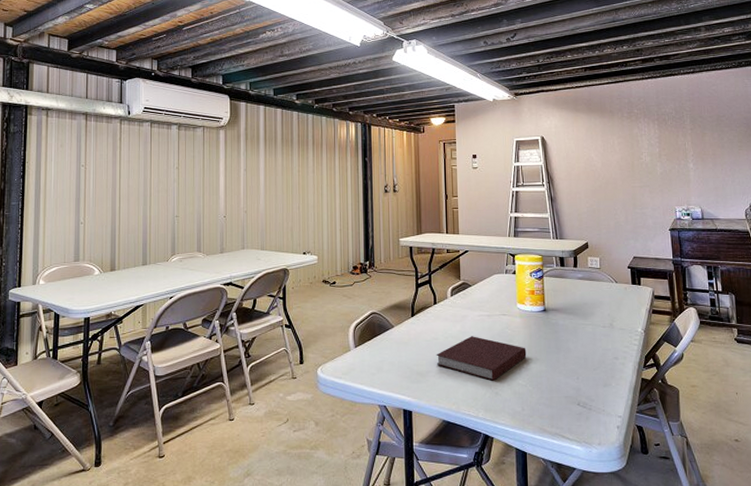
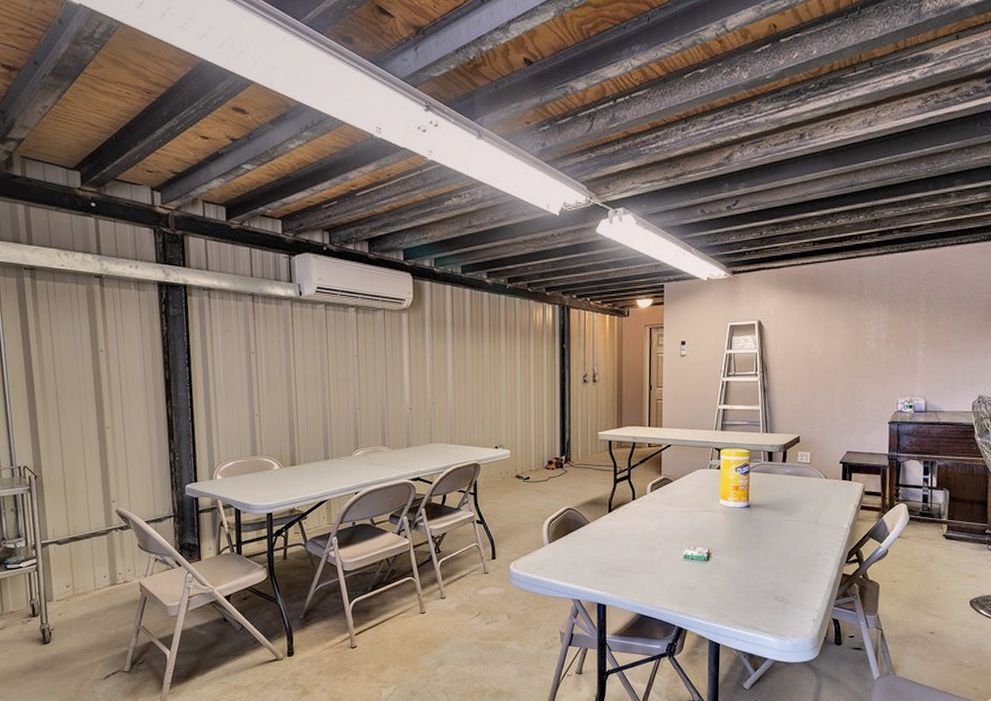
notebook: present [436,336,527,381] -> none [632,532,726,576]

